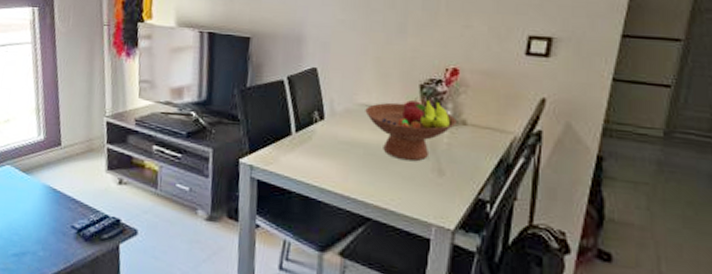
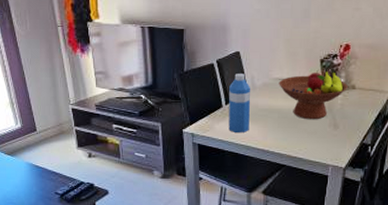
water bottle: none [298,94,328,171] -> present [229,74,250,134]

